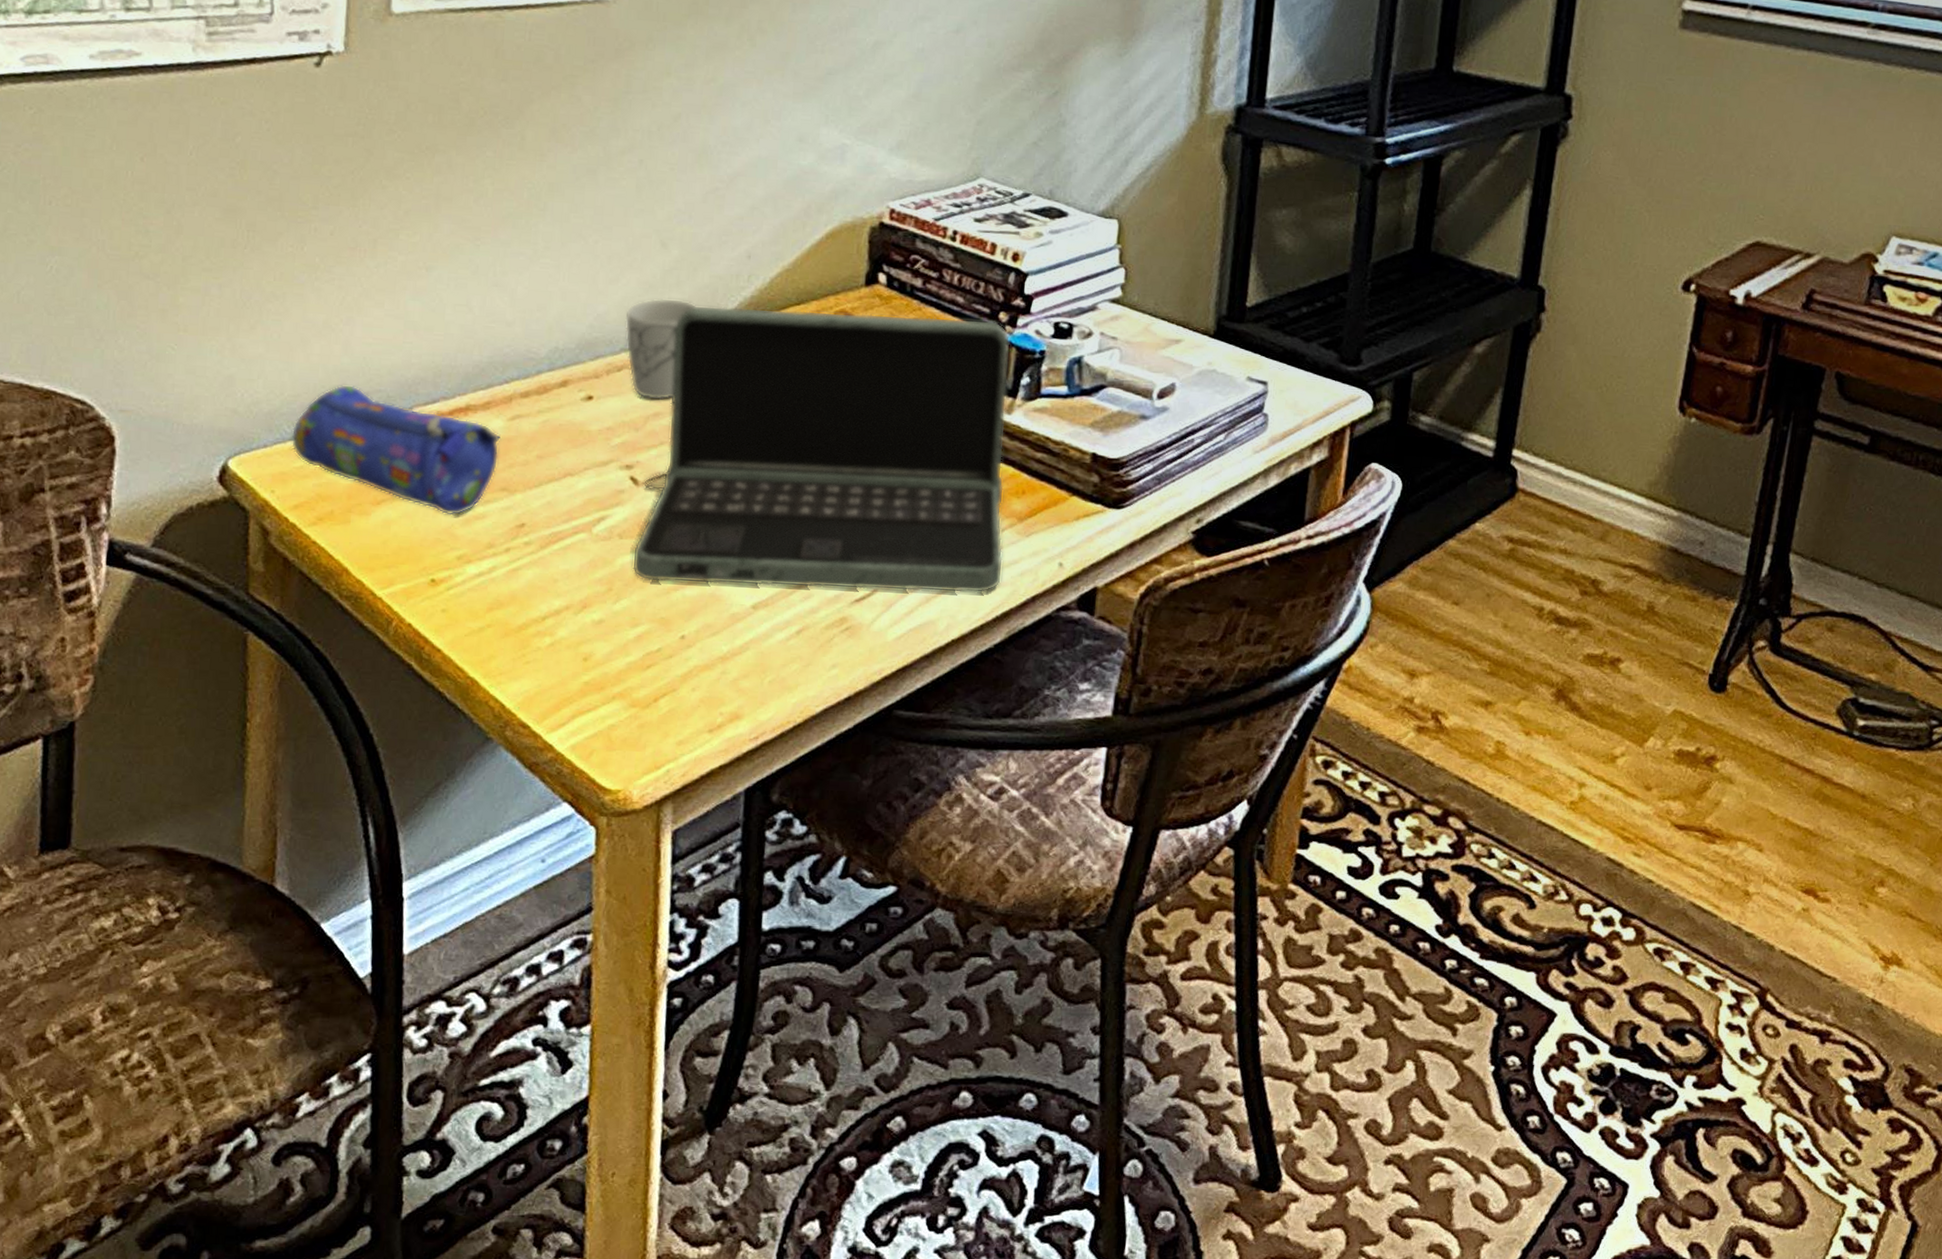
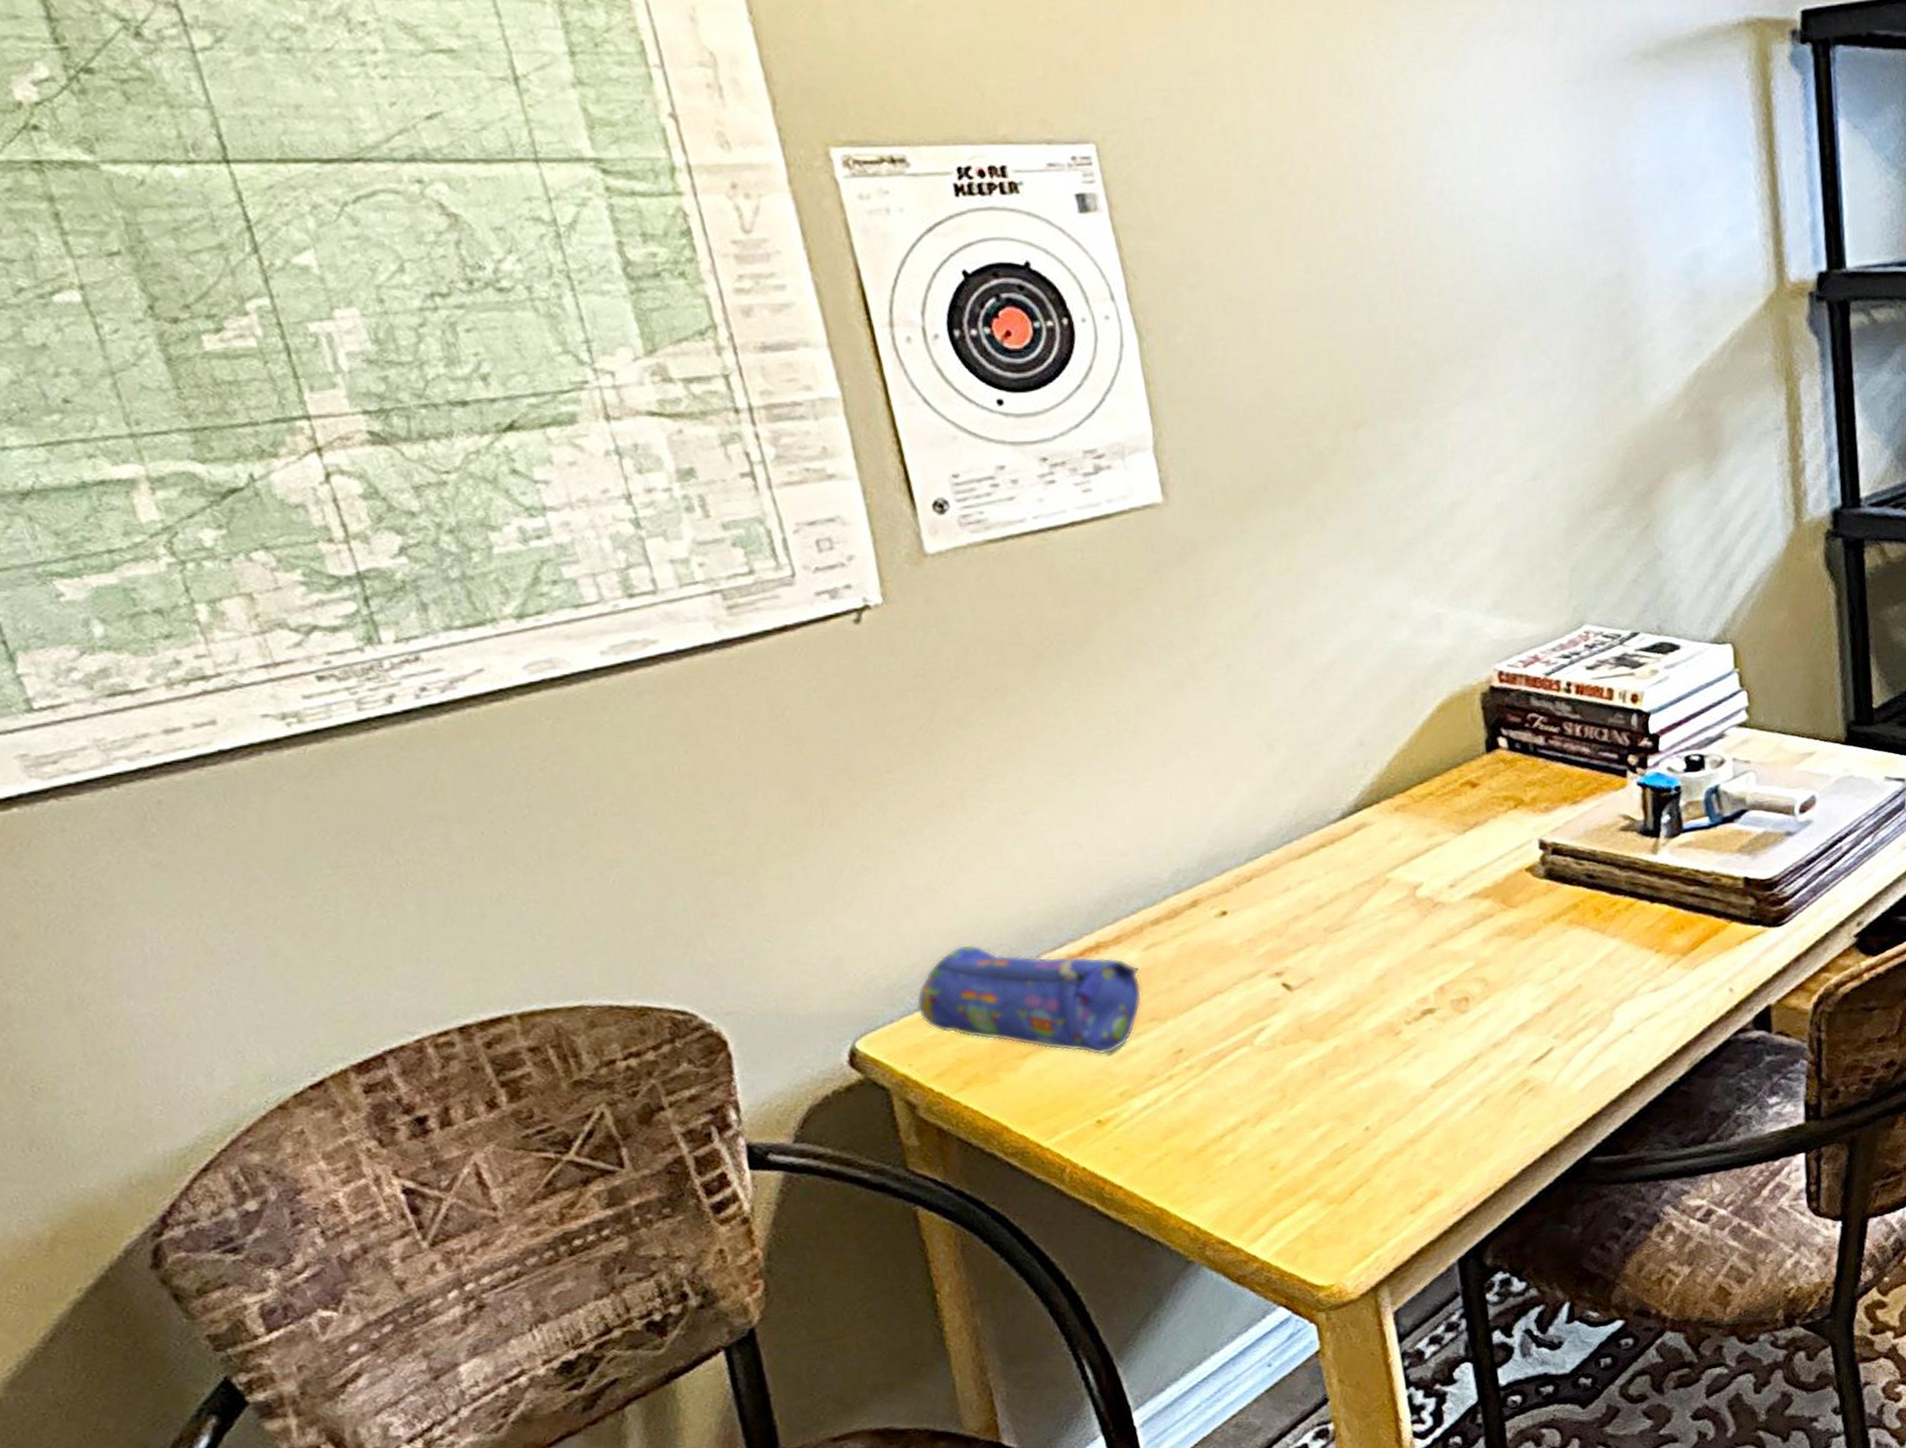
mug: present [625,298,699,400] -> none [1244,799,1319,904]
laptop: present [632,305,1011,593] -> none [1297,765,1676,1081]

